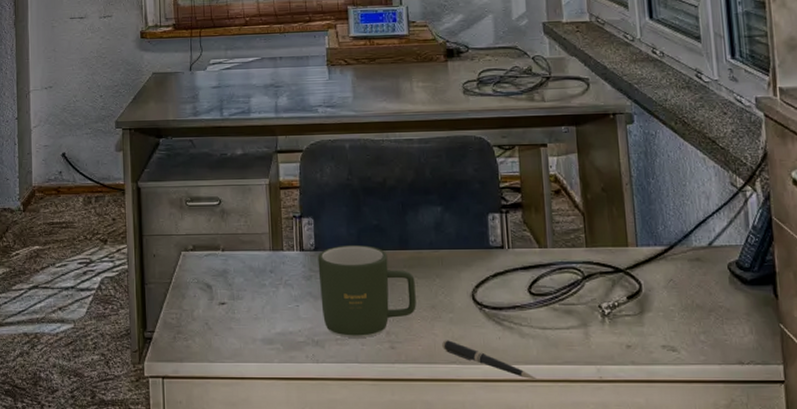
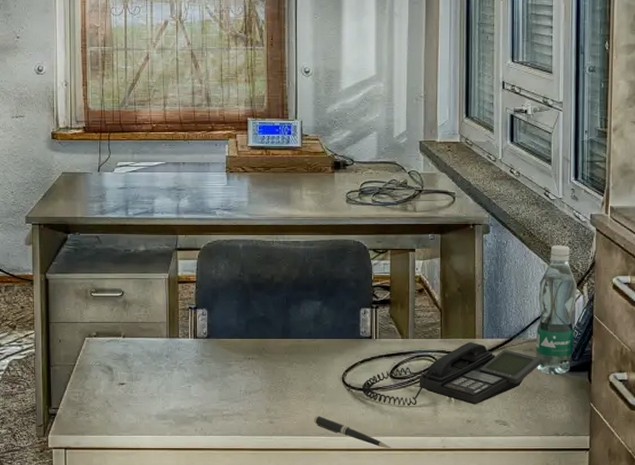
mug: present [317,244,416,339] -> none [209,333,294,415]
telephone: none [495,250,711,328] -> present [361,341,541,406]
bottle: none [700,134,752,290] -> present [535,244,577,375]

